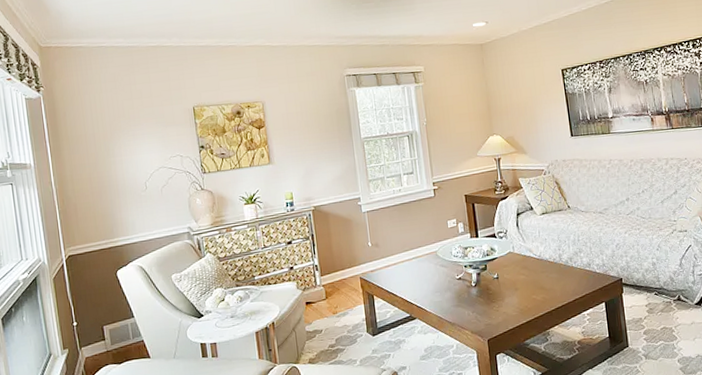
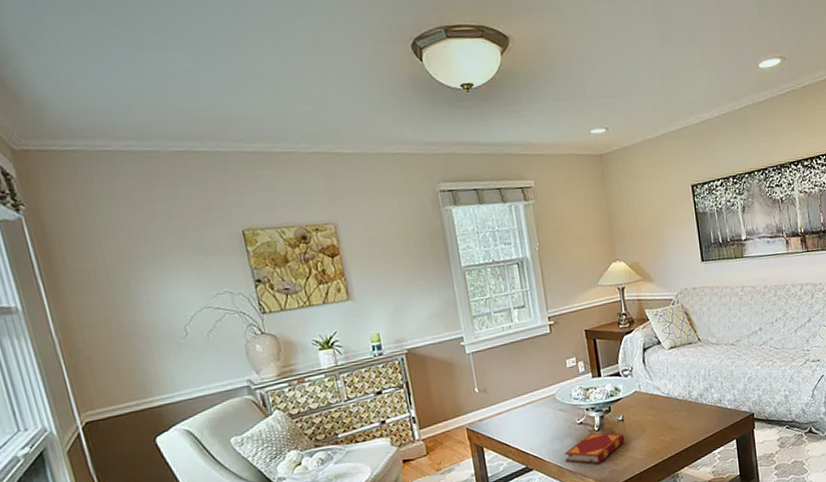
hardback book: none [444,287,499,318] -> present [564,432,625,464]

